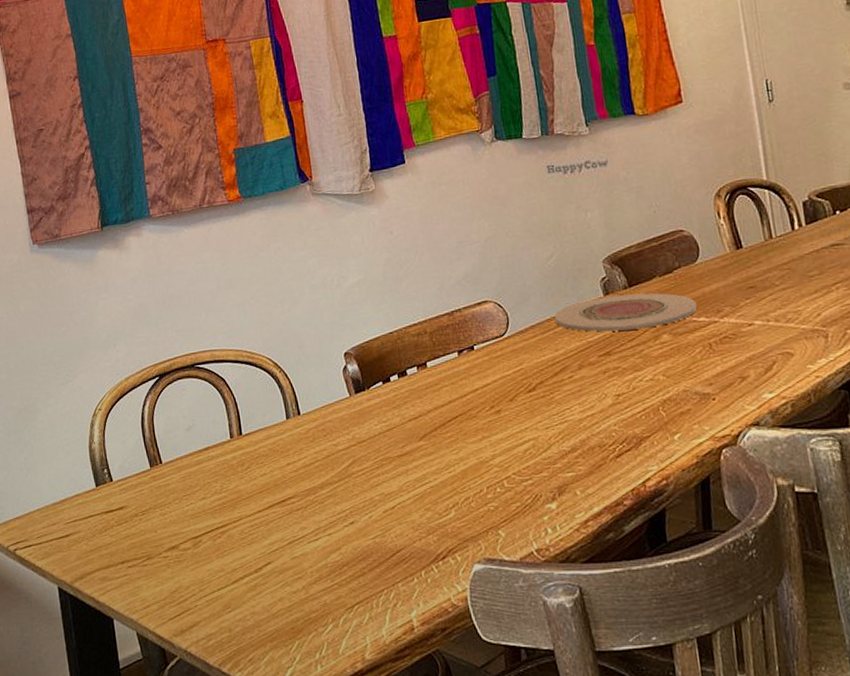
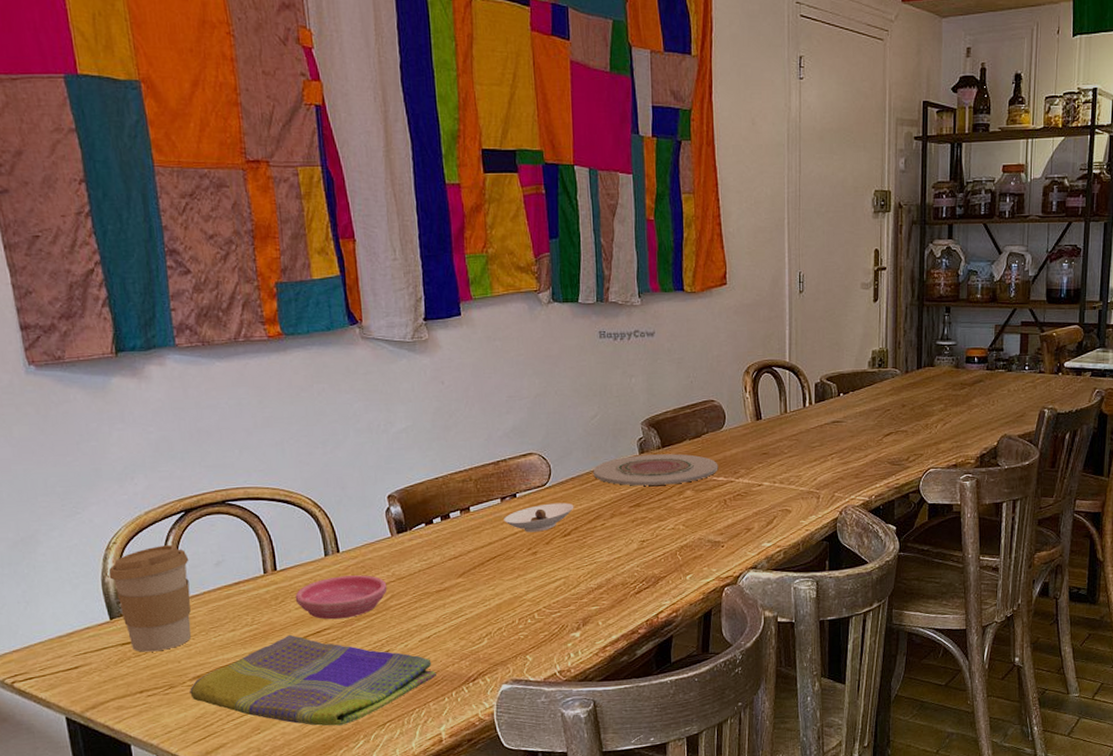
coffee cup: none [95,410,166,521] -> present [108,545,191,652]
dish towel: none [165,503,405,607] -> present [190,634,437,726]
saucer: none [260,438,349,488] -> present [295,575,388,620]
saucer: none [462,354,537,389] -> present [504,502,574,533]

